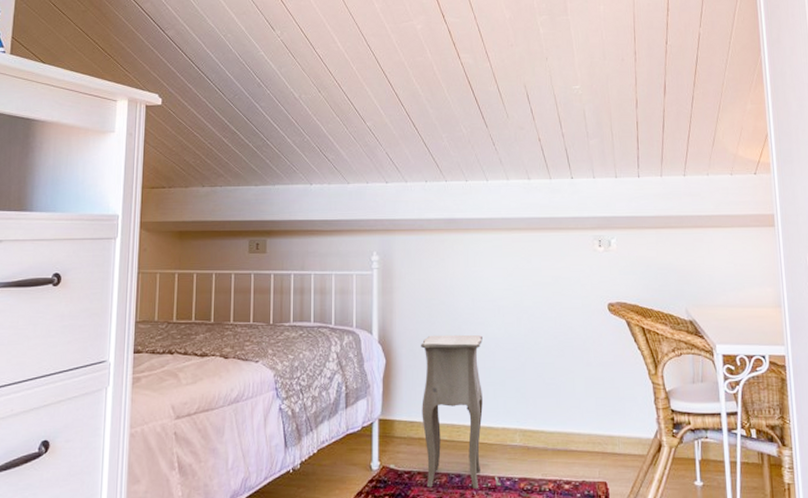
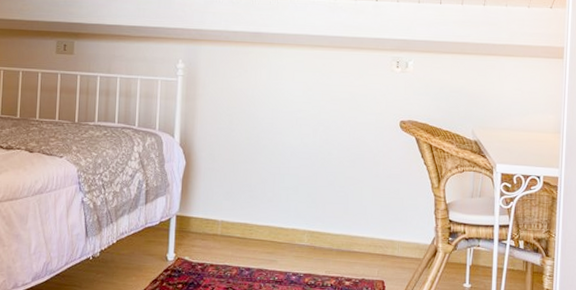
side table: present [421,334,502,490] -> none [217,141,288,282]

